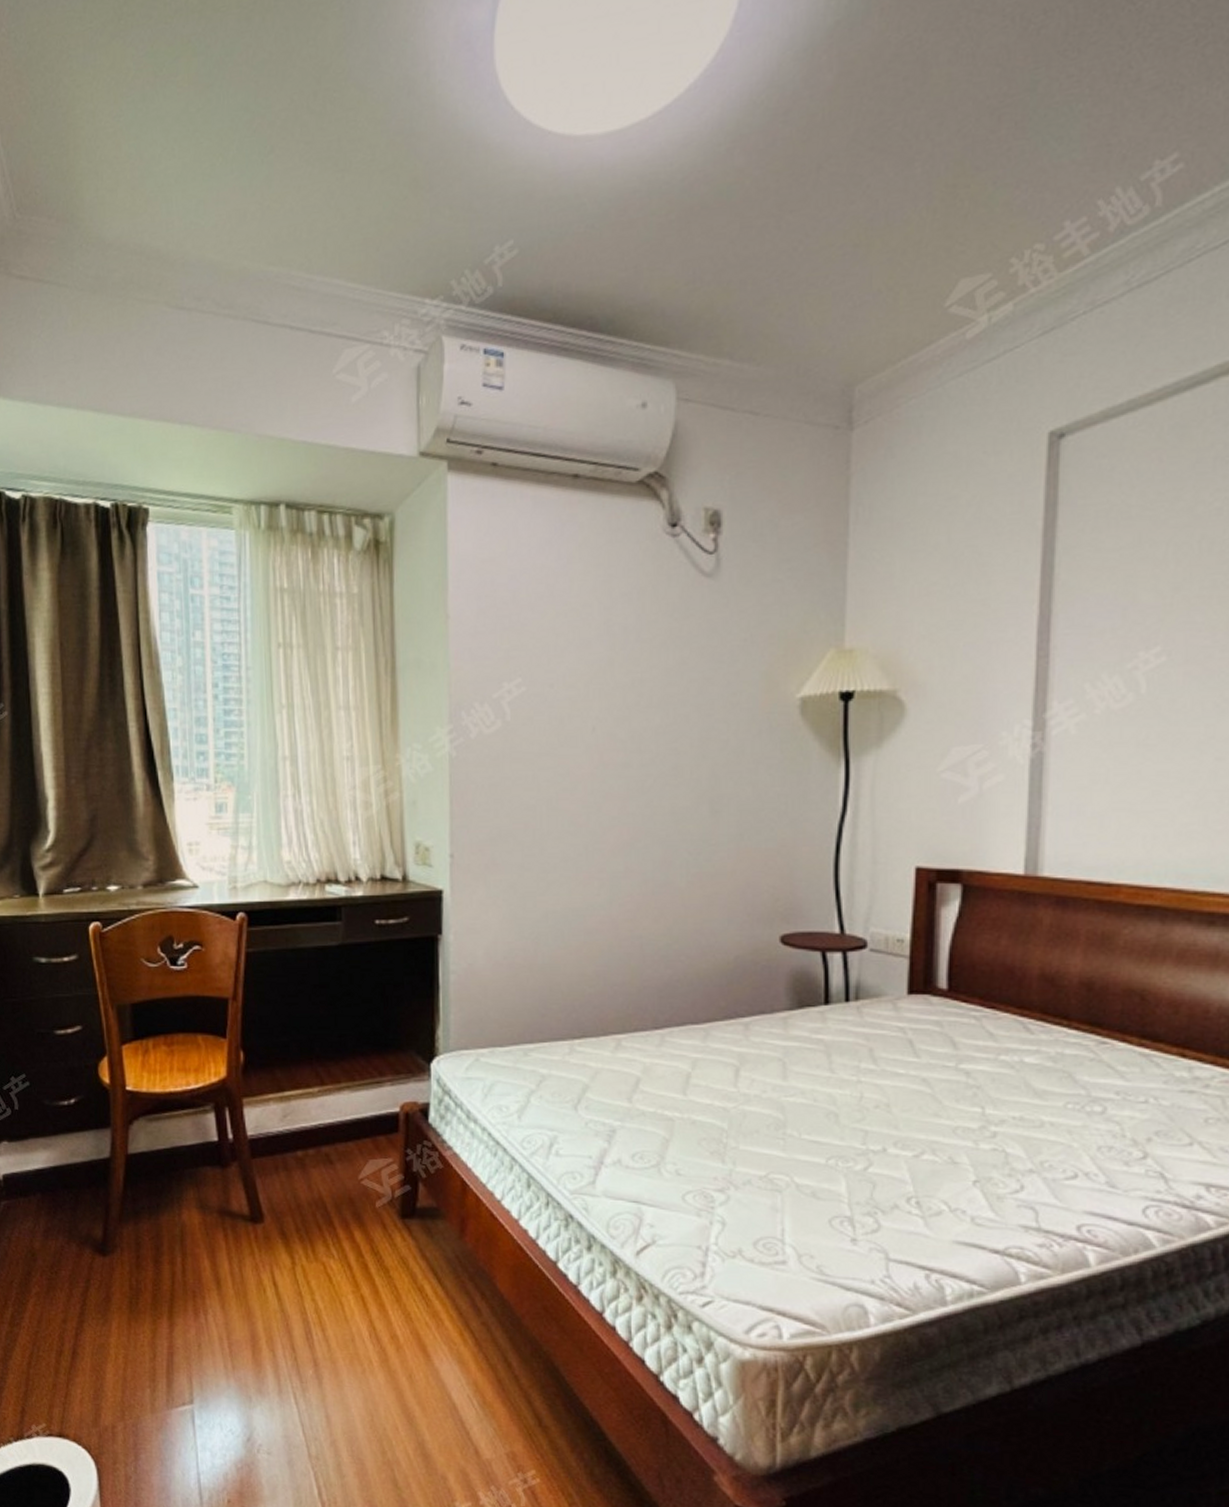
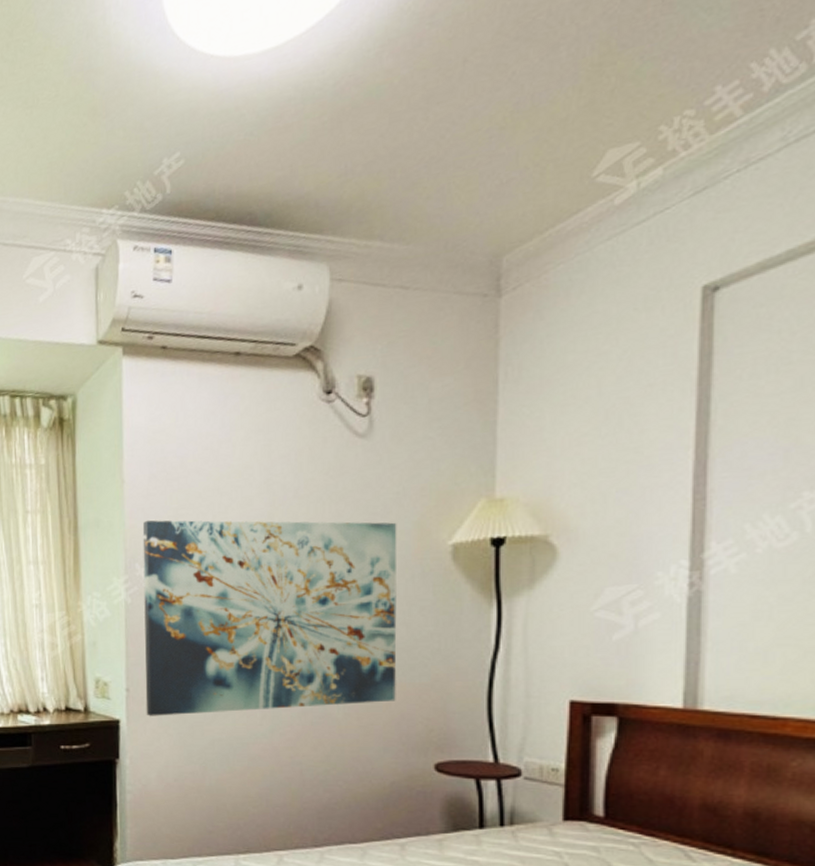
wall art: none [469,661,744,886] -> present [142,520,397,716]

